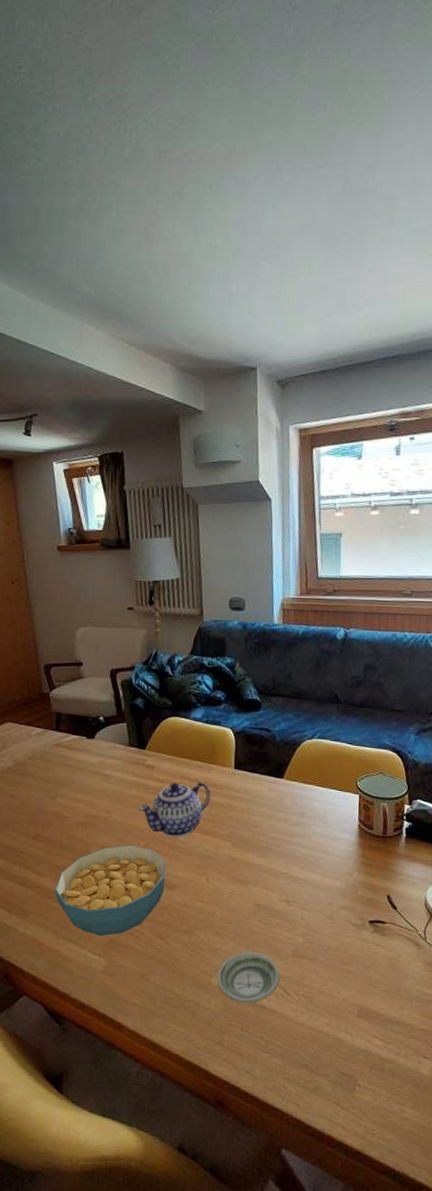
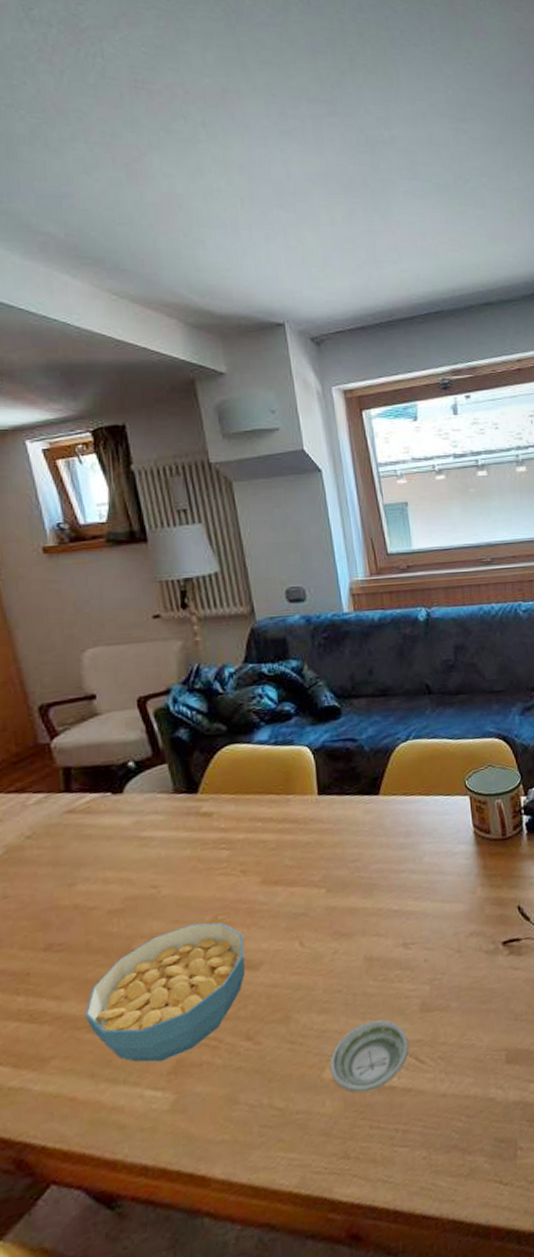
teapot: present [138,782,211,837] -> none [197,820,293,901]

